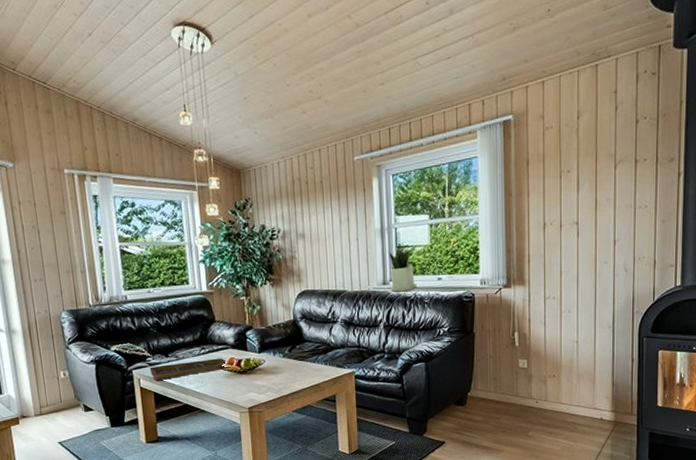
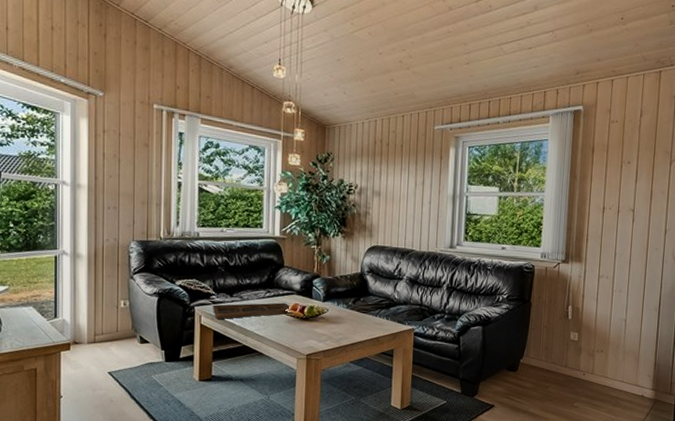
planter: present [389,249,417,292] -> none [456,216,482,257]

